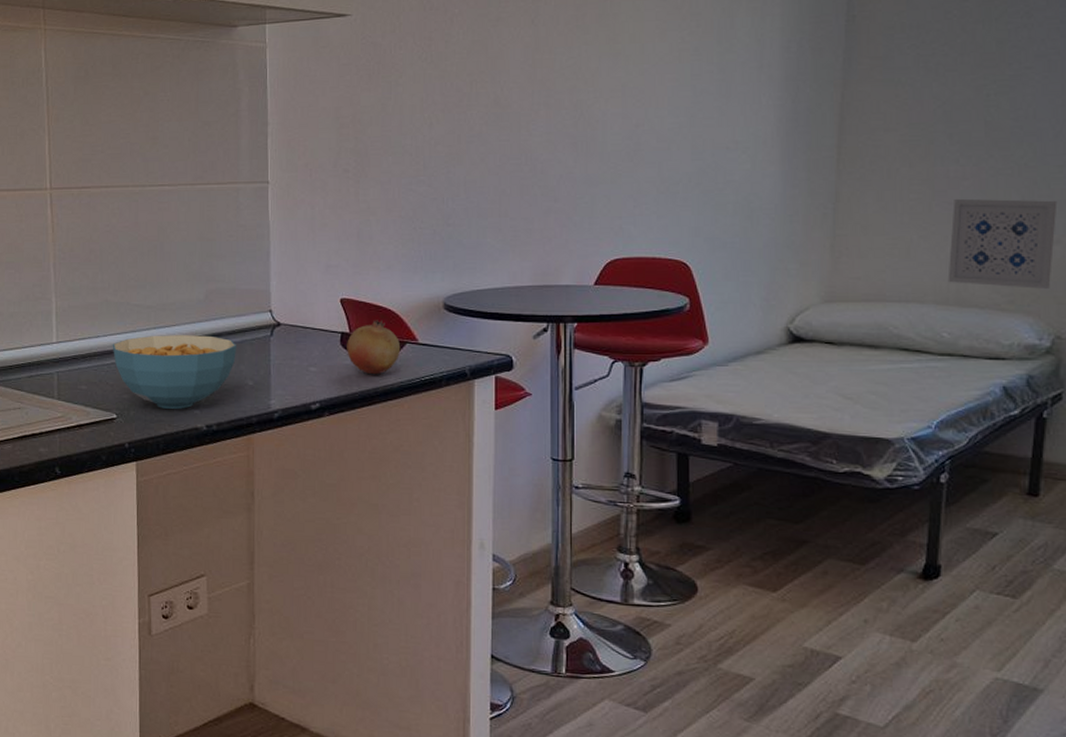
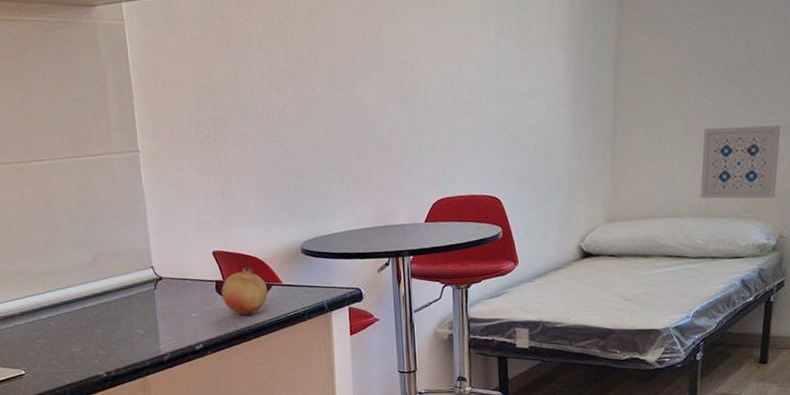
cereal bowl: present [112,335,236,409] -> none [13,293,126,362]

